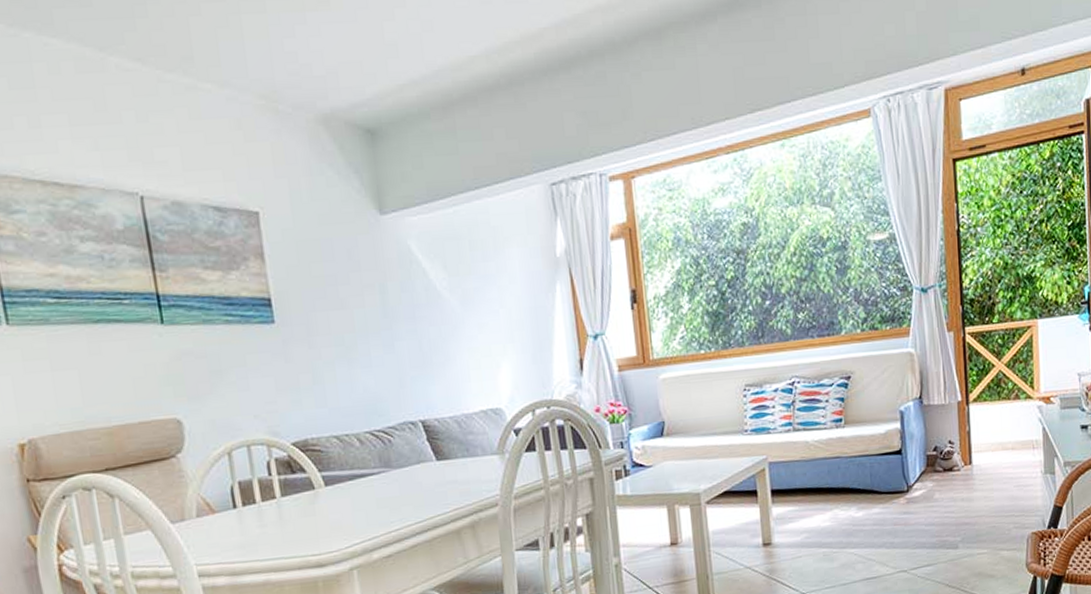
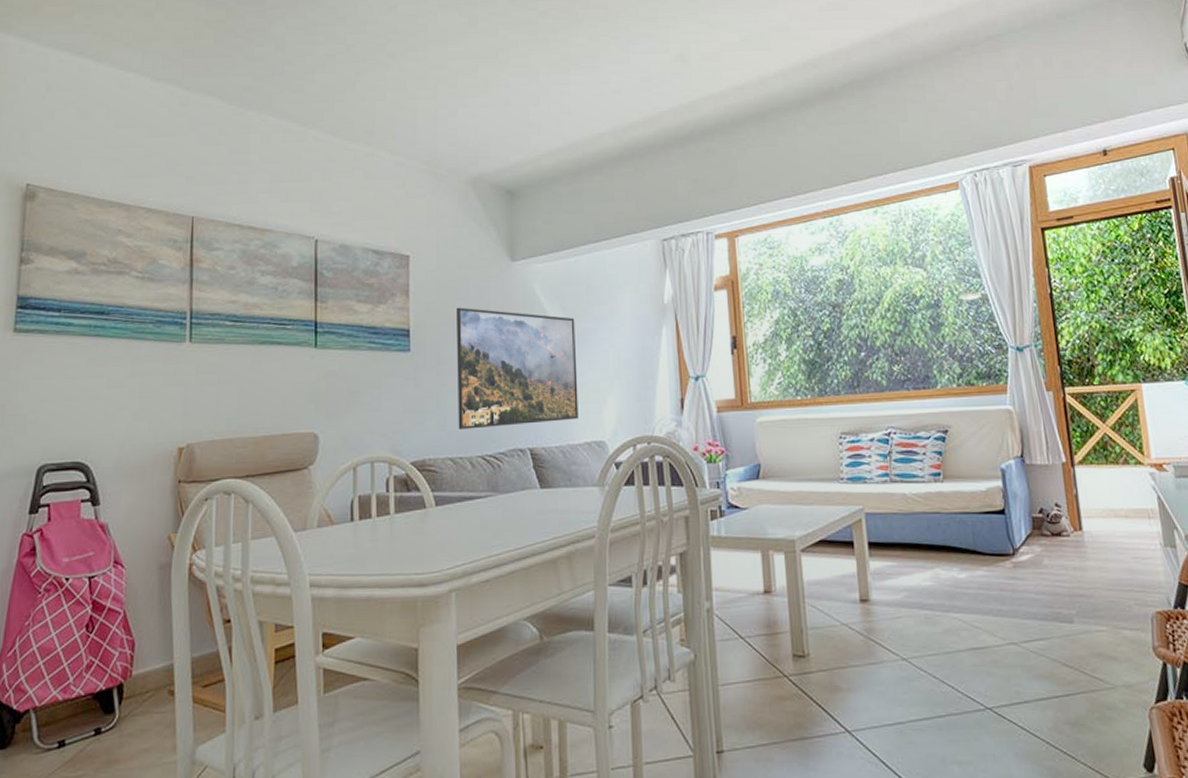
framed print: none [322,270,472,405] -> present [457,307,579,430]

